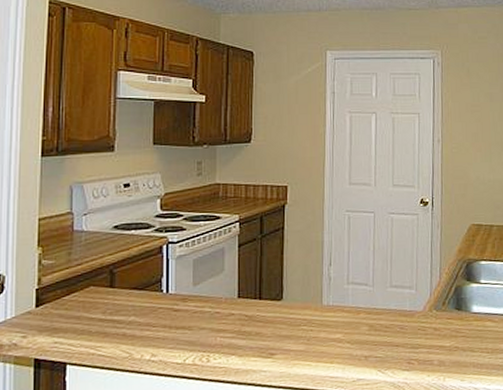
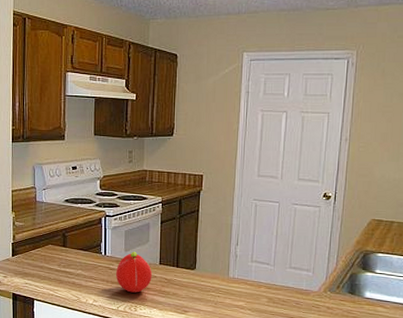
fruit: none [181,284,228,339] -> present [115,251,152,293]

